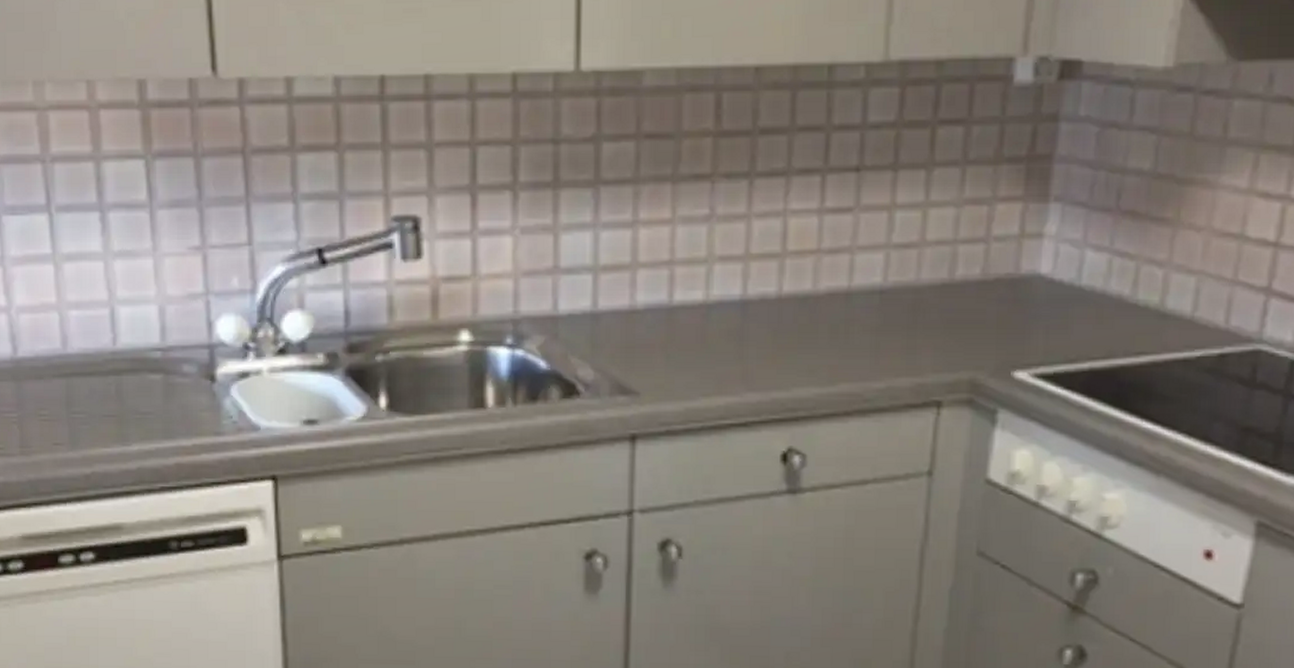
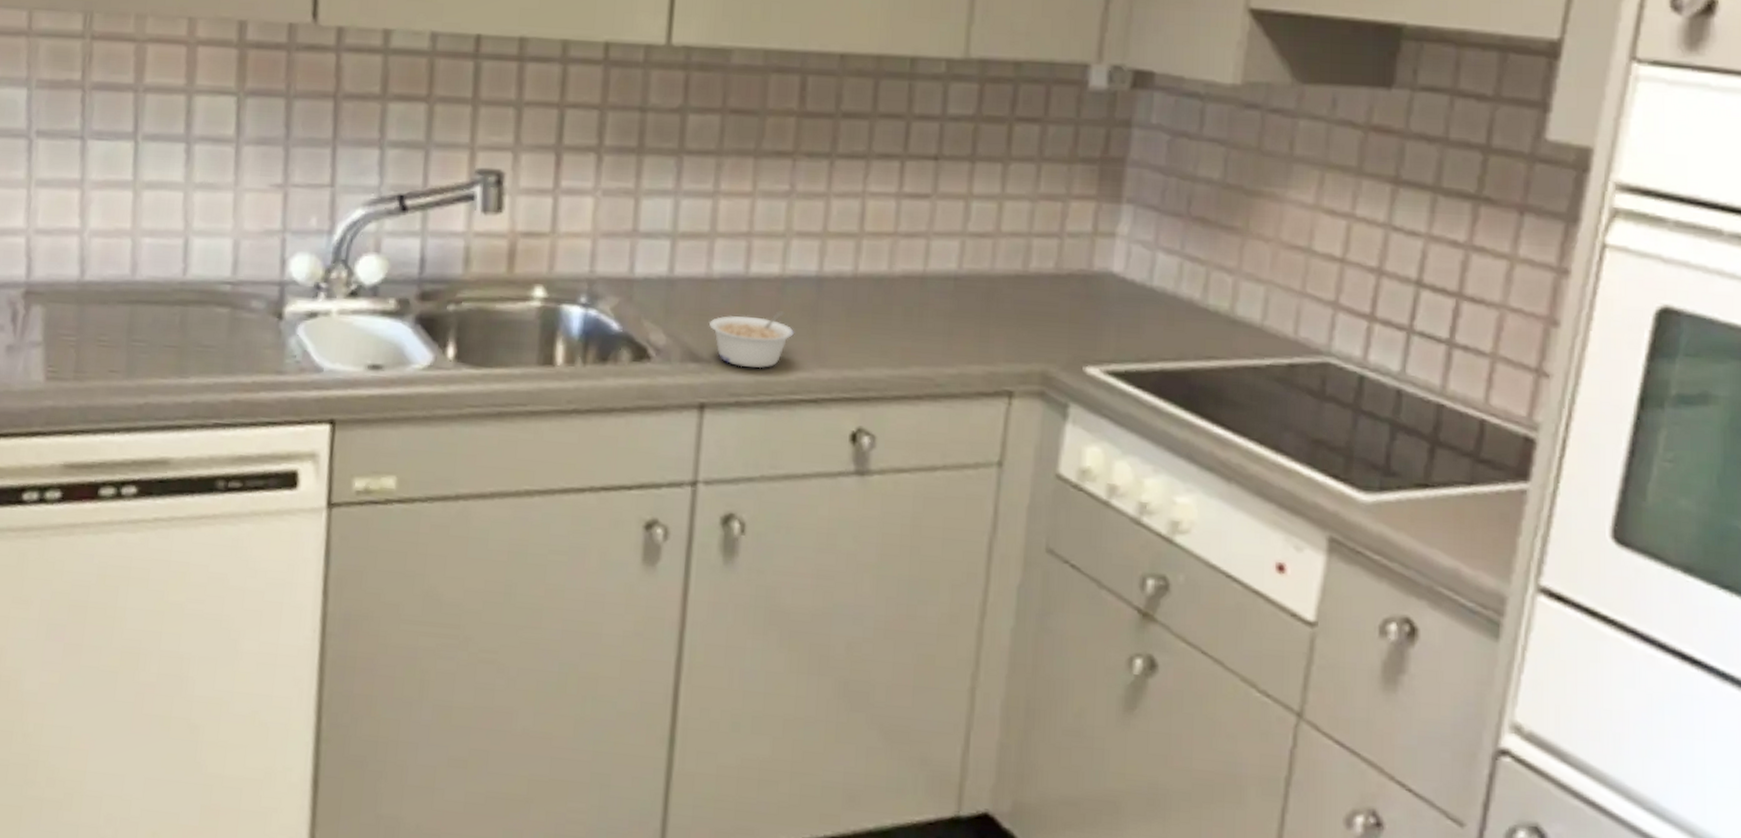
legume: none [635,338,722,397] -> present [708,311,795,369]

